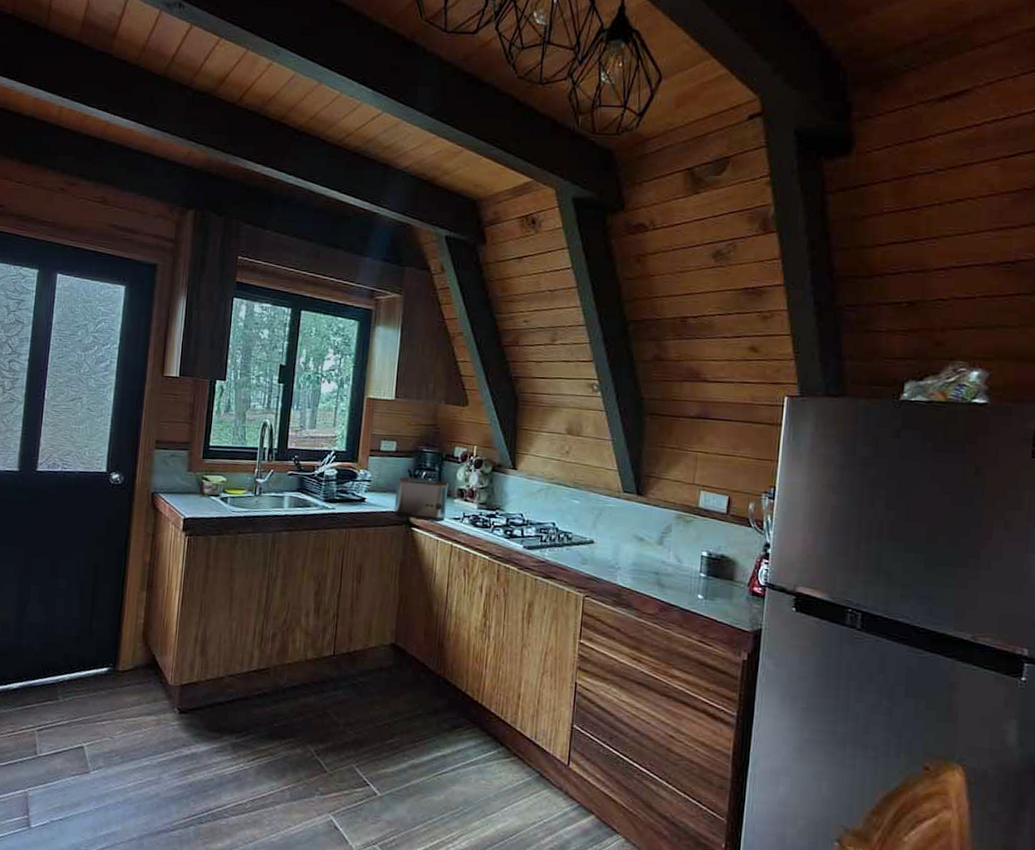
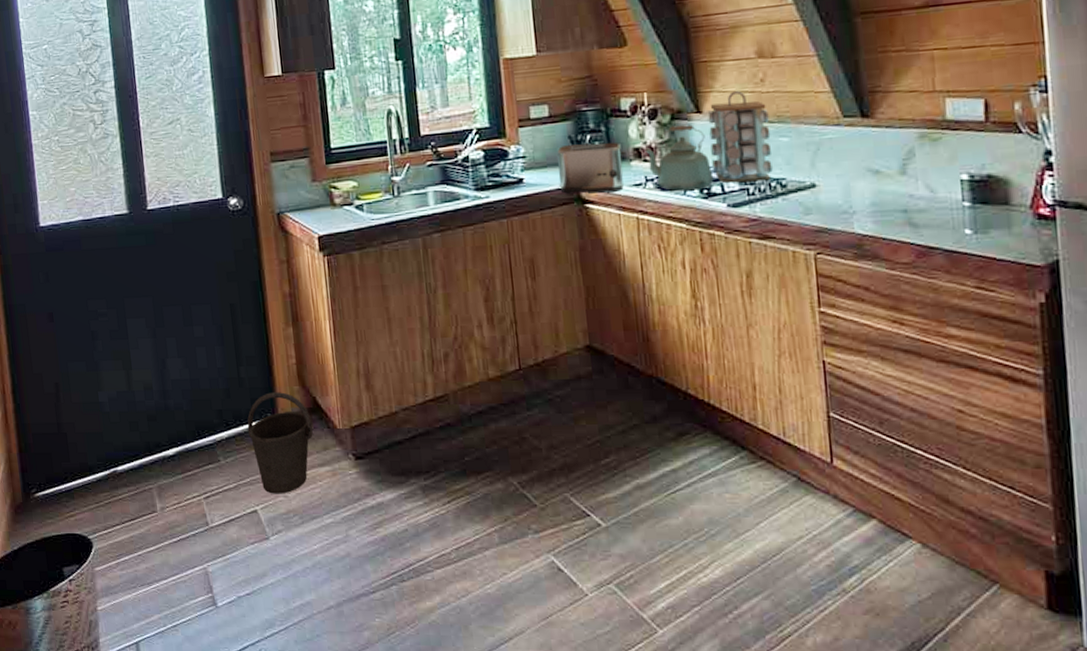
bucket: none [88,645,148,735] -> present [247,392,313,494]
kettle: none [466,476,517,531] -> present [644,124,714,192]
spice rack: none [516,457,568,533] -> present [707,91,773,184]

